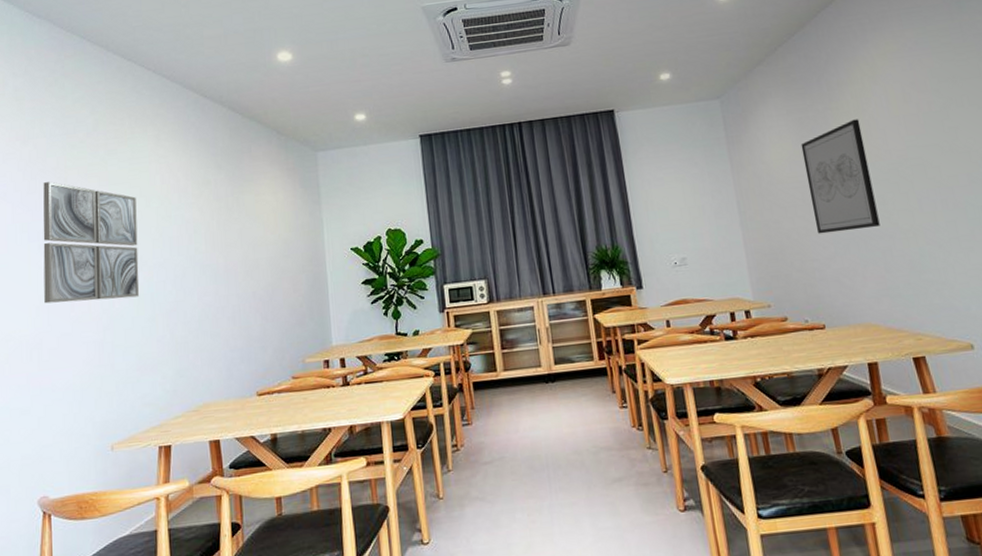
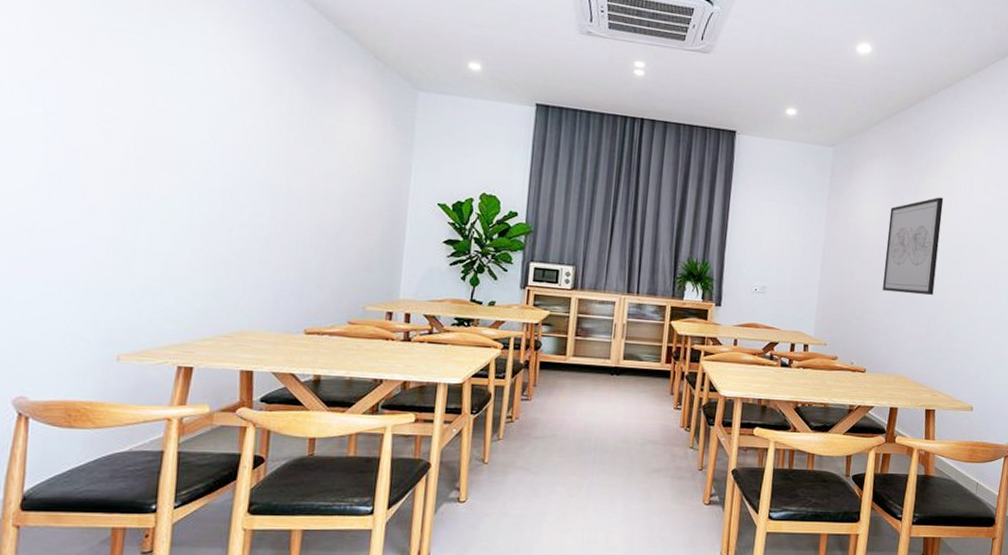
wall art: present [43,182,140,304] -> none [45,36,185,200]

